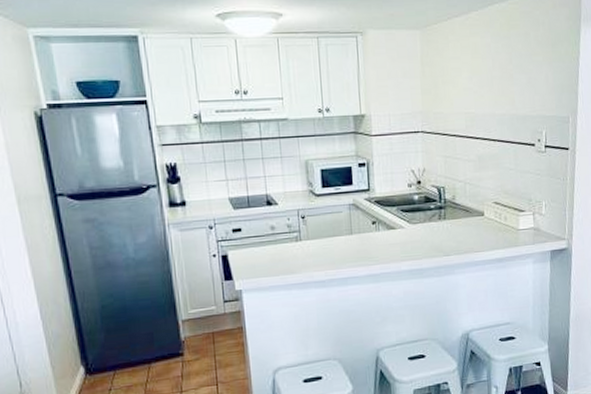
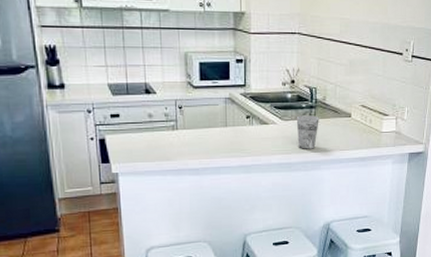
cup: none [425,216,450,254] -> present [296,115,319,149]

